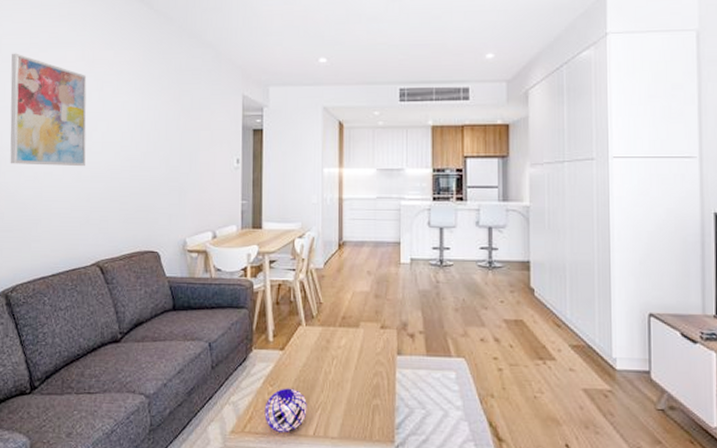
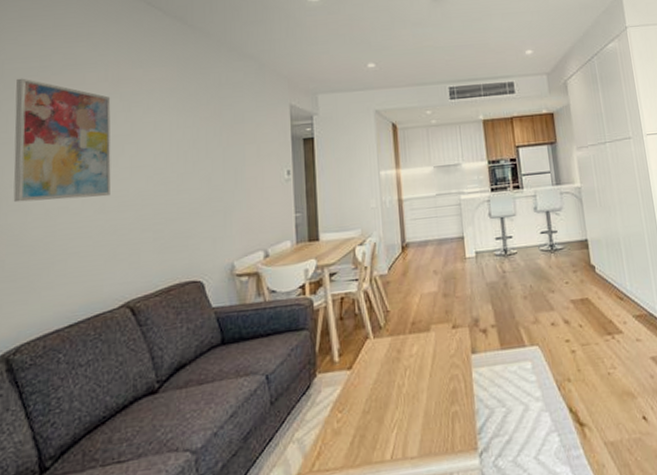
decorative orb: present [264,388,307,433] -> none [334,410,382,465]

